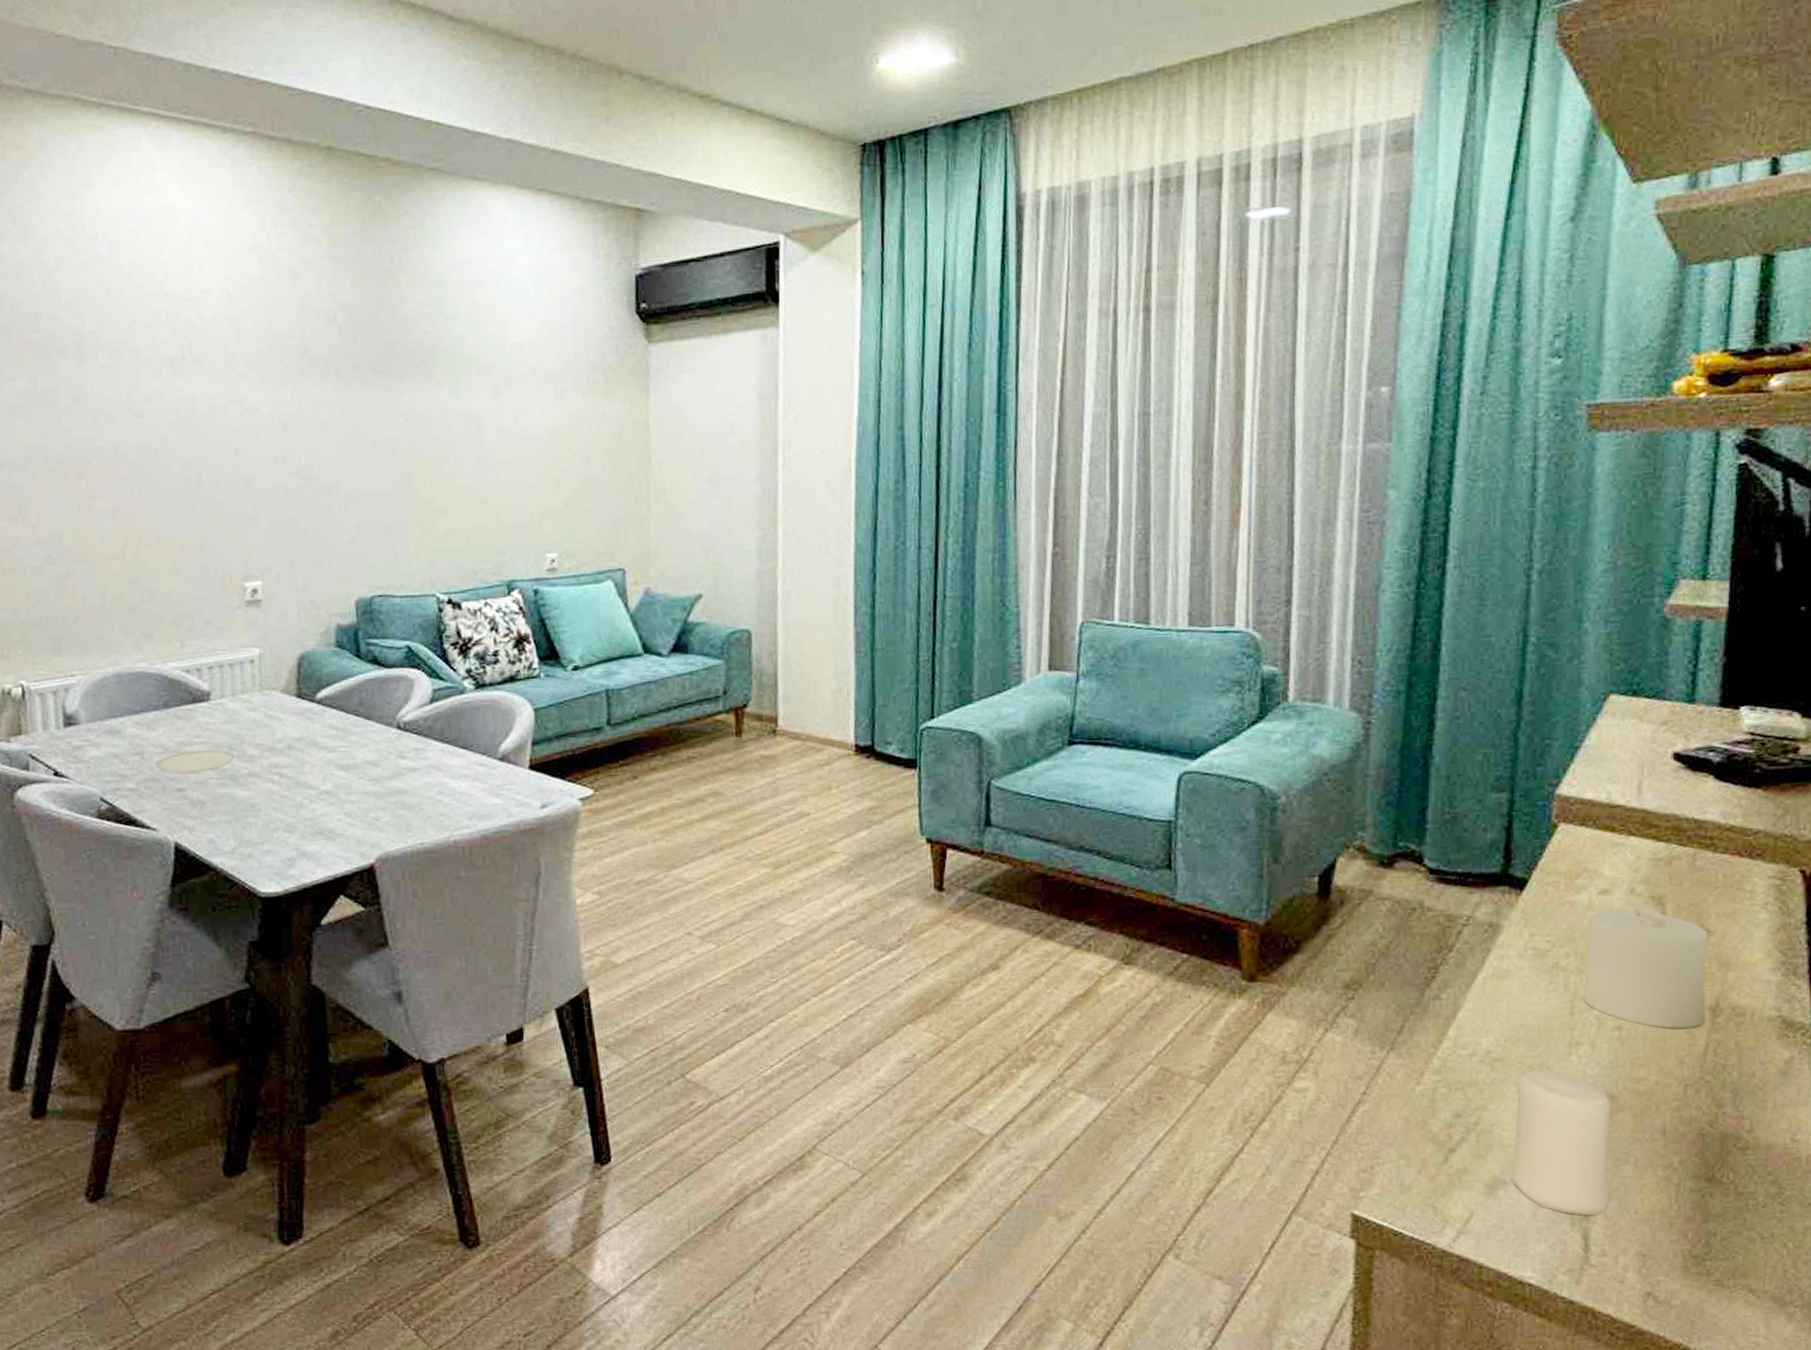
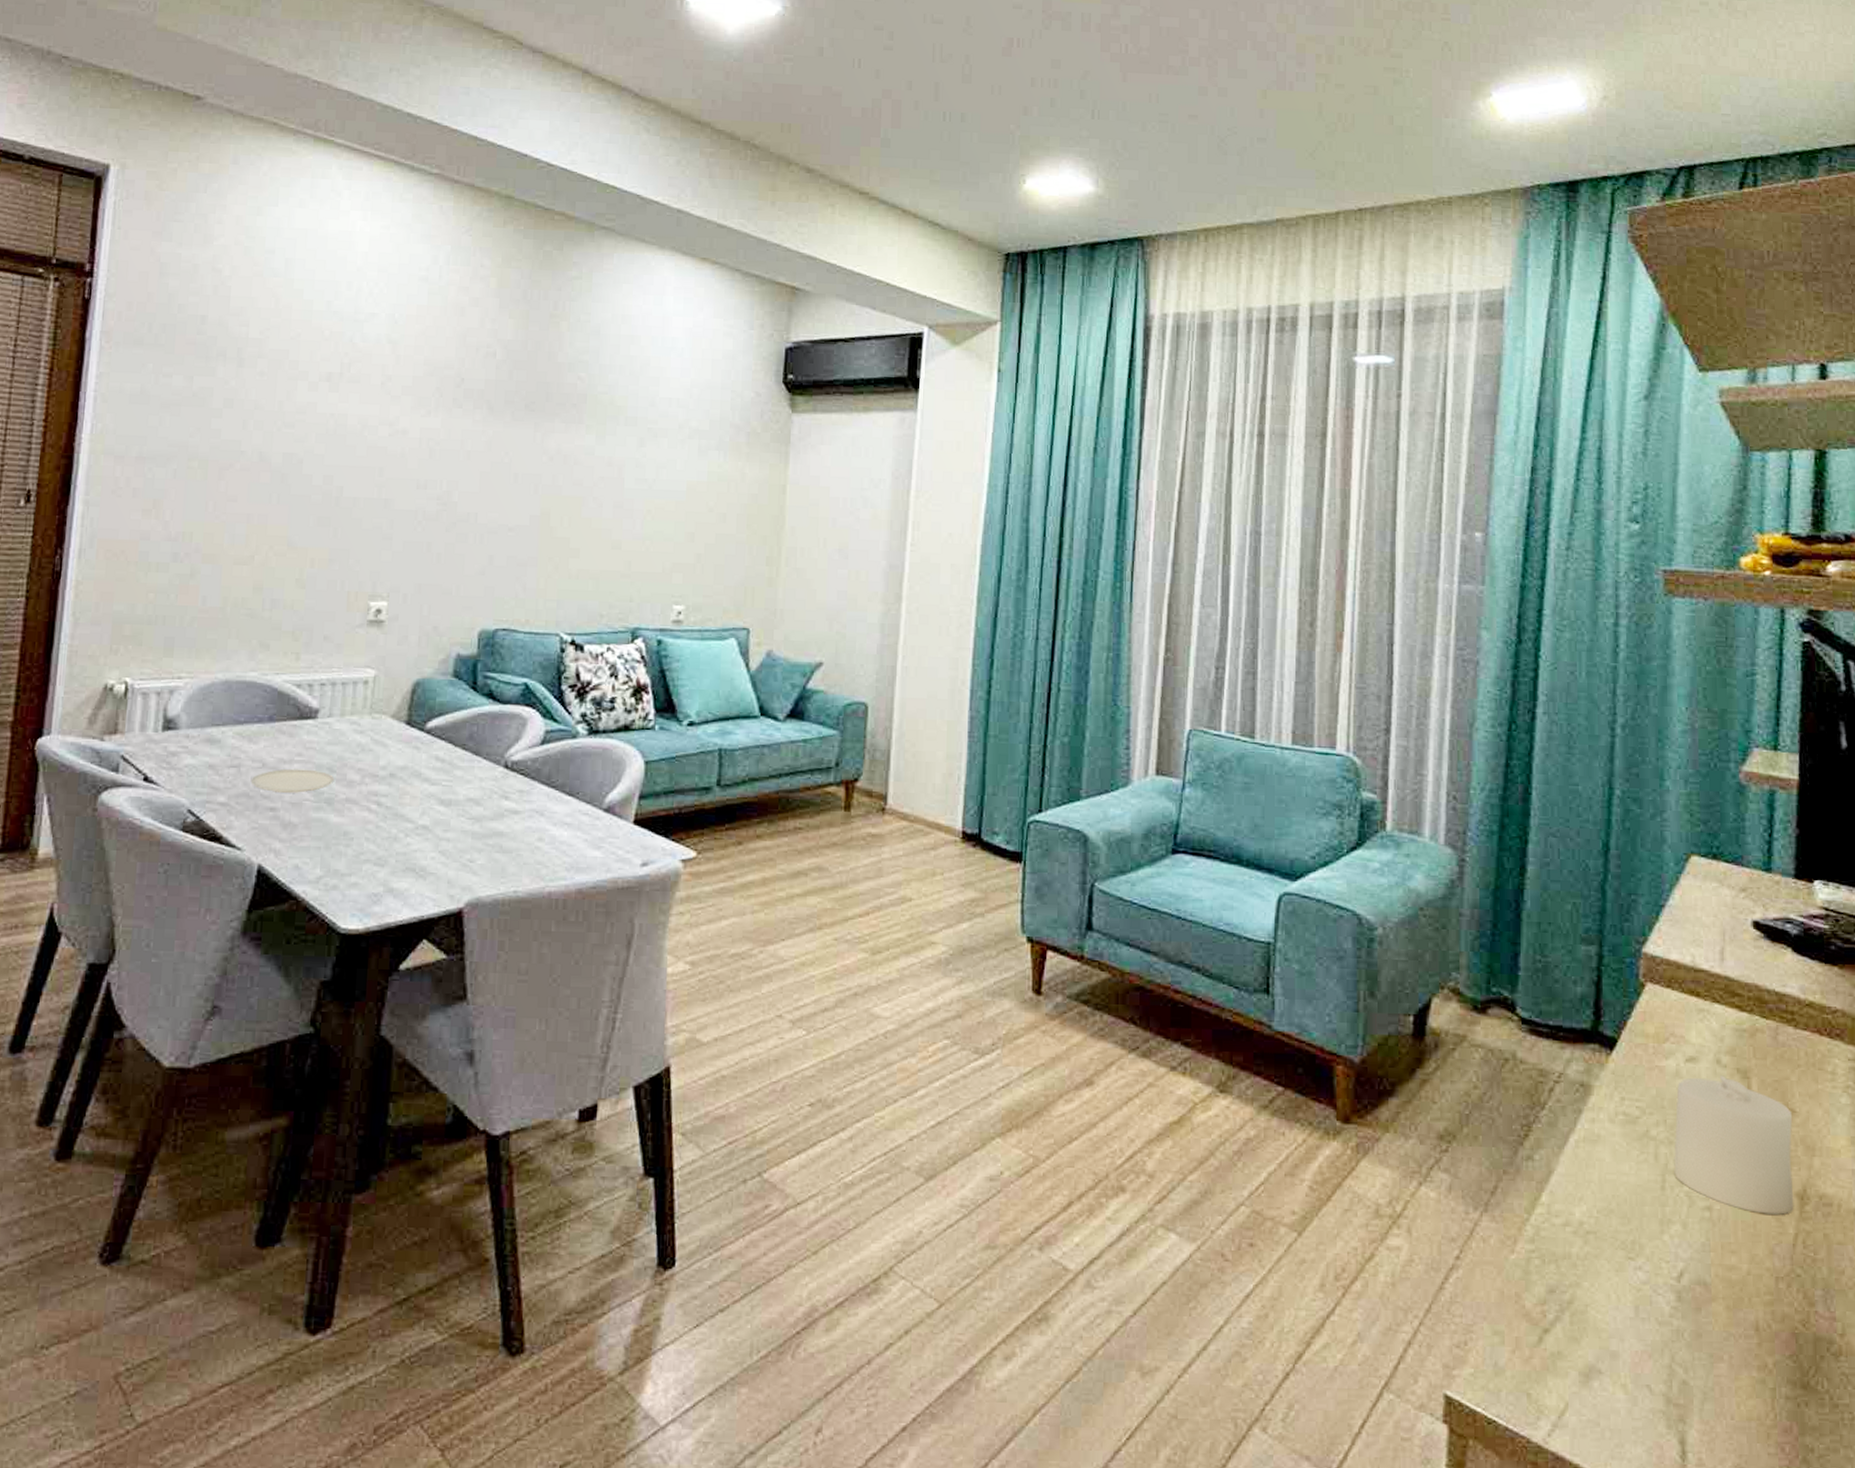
candle: present [1511,1068,1611,1216] -> none [1606,1246,1705,1418]

